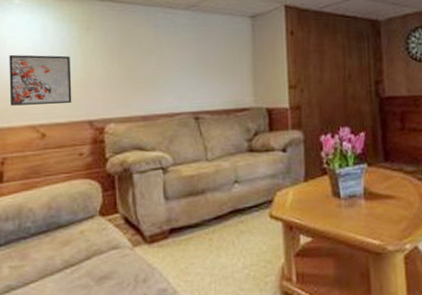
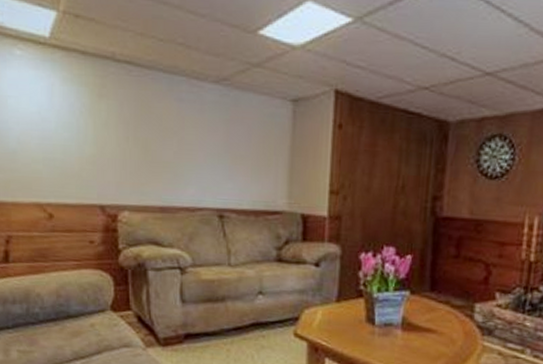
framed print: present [9,54,72,106] -> none [11,117,82,183]

